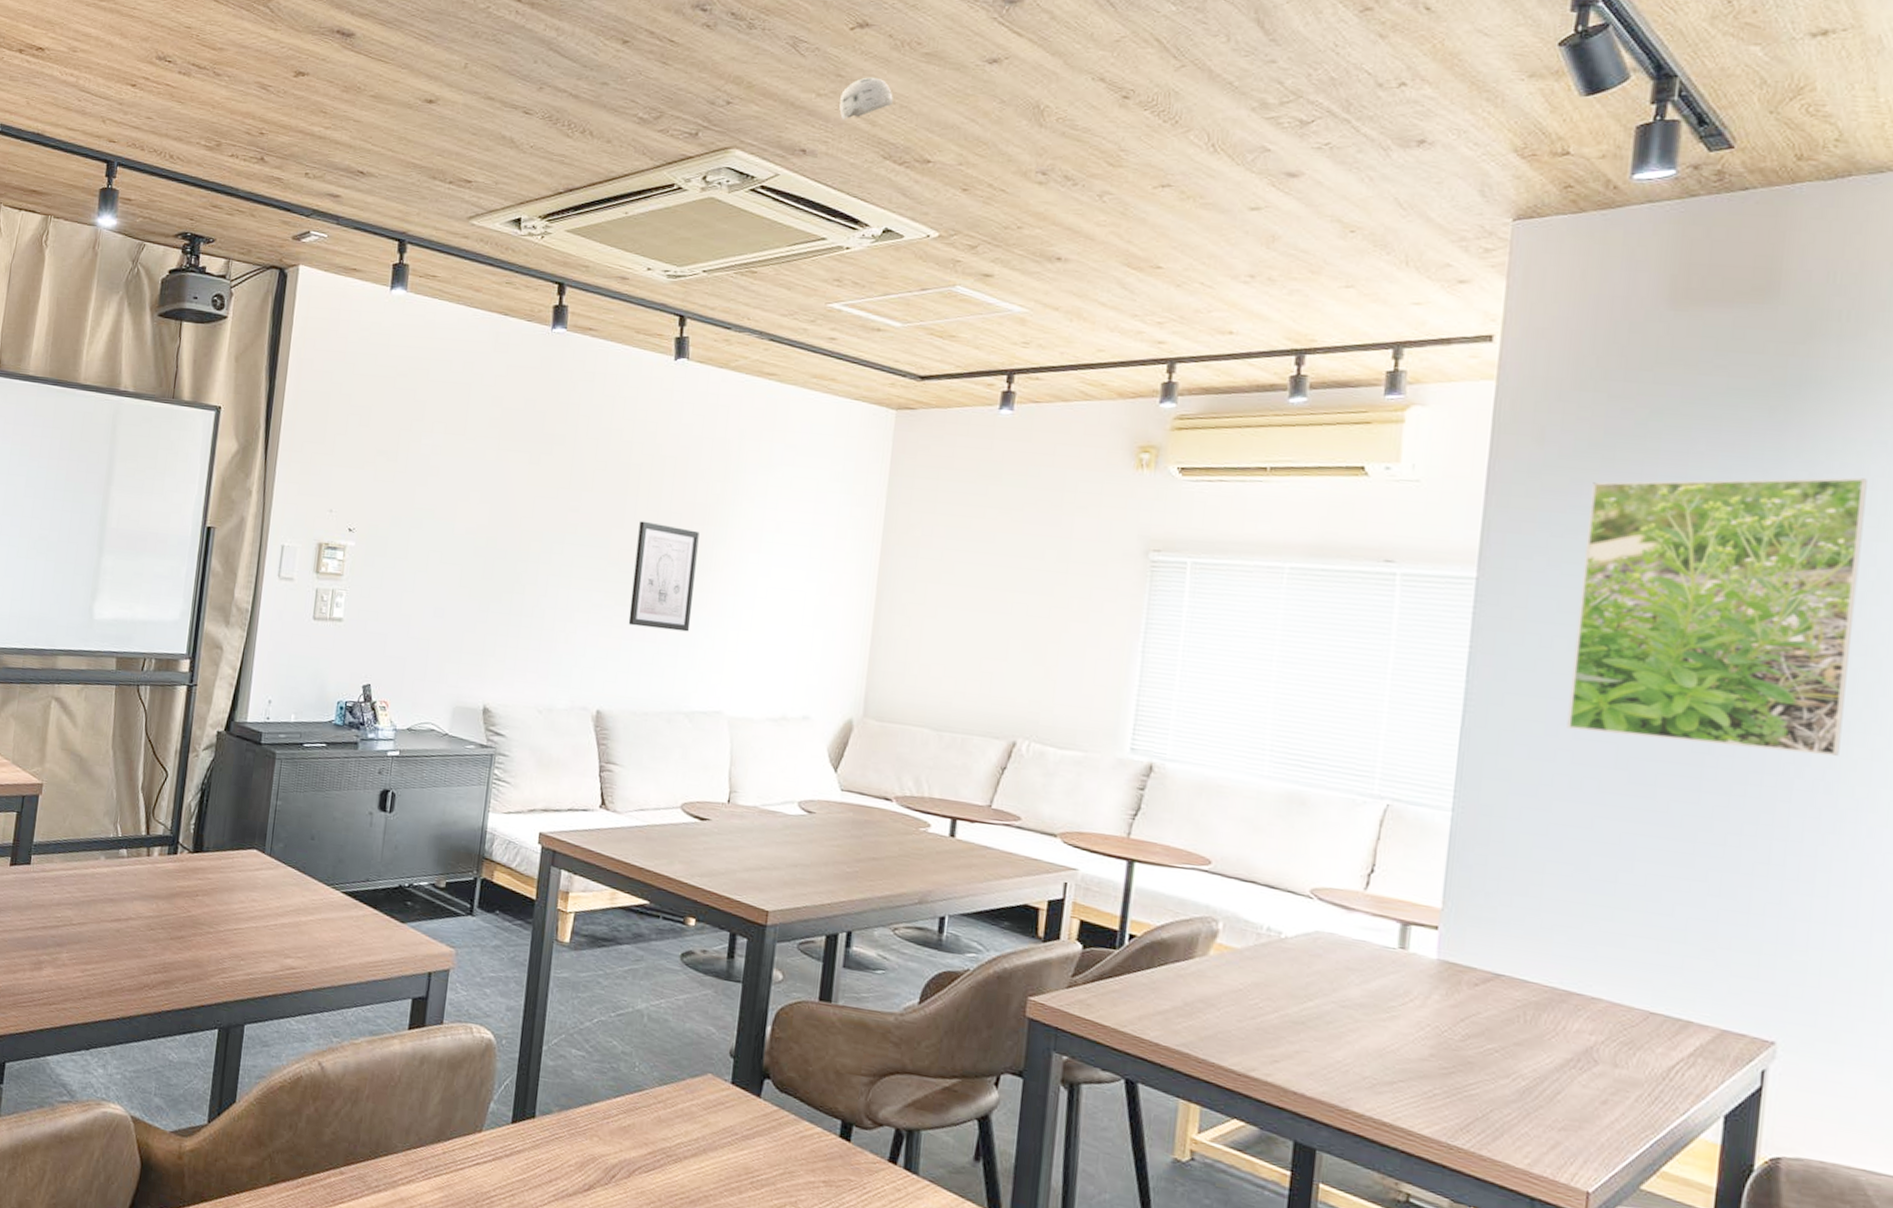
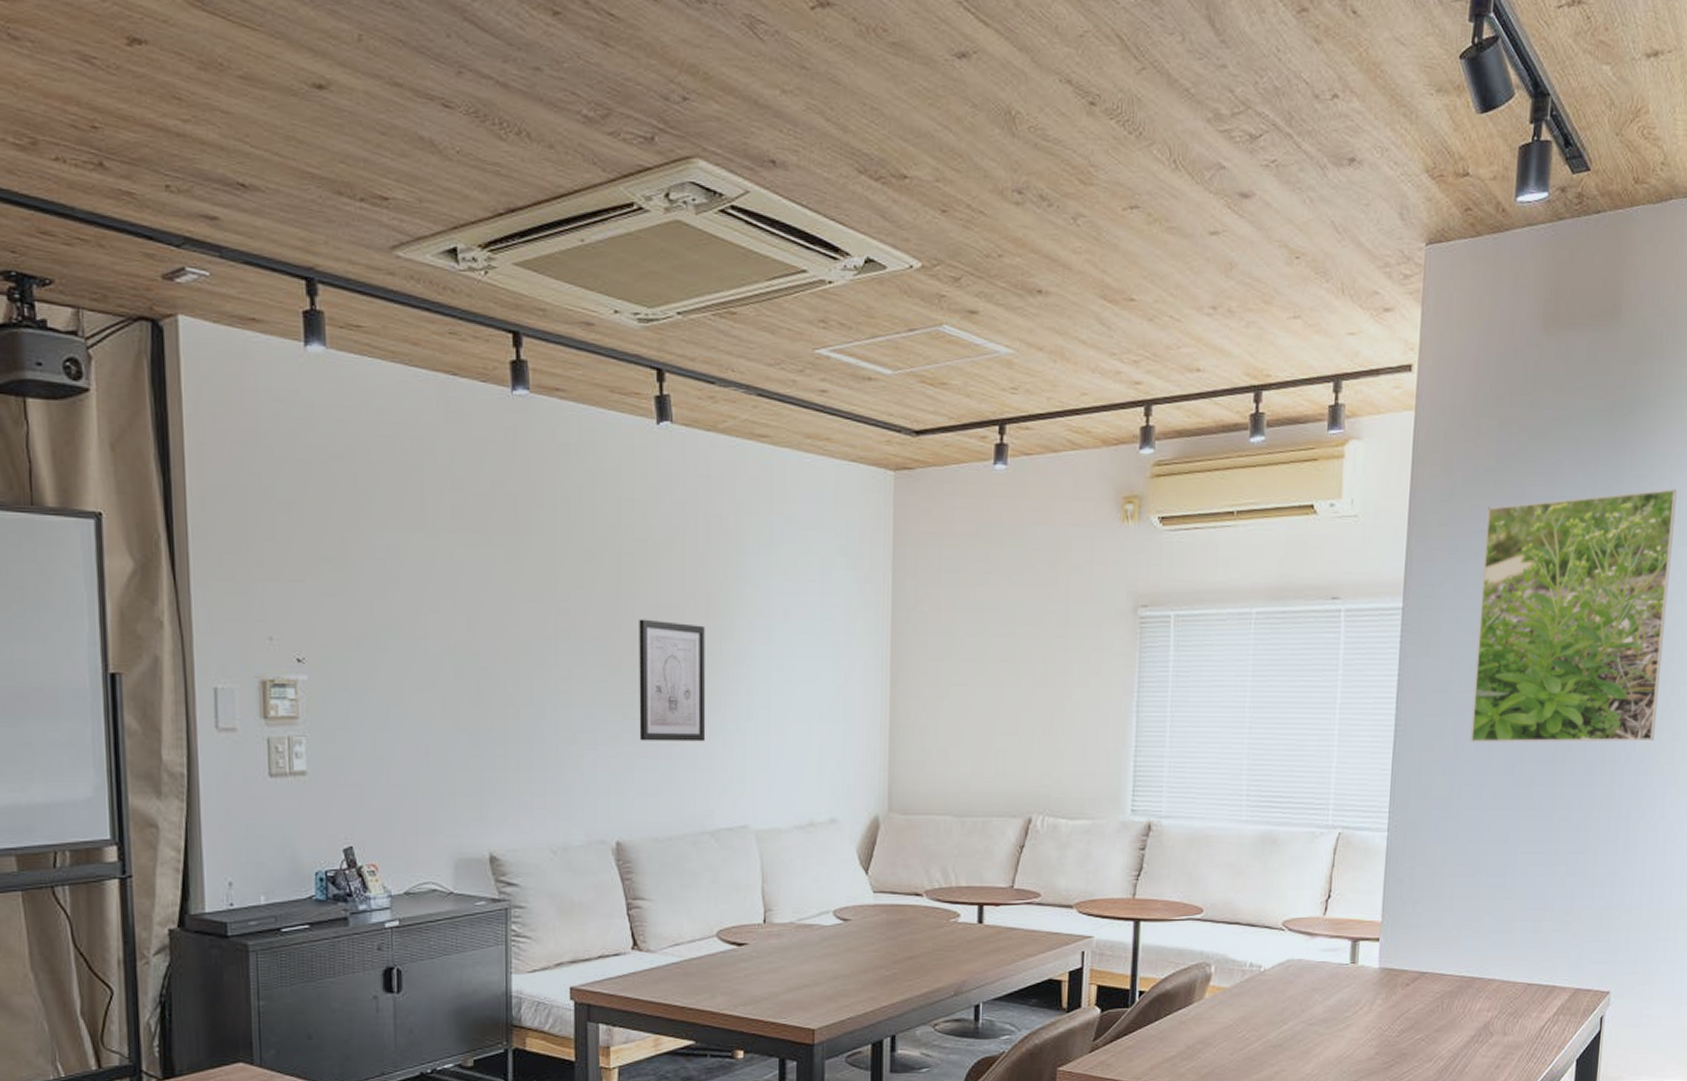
smoke detector: present [839,77,893,120] -> none [807,70,863,125]

